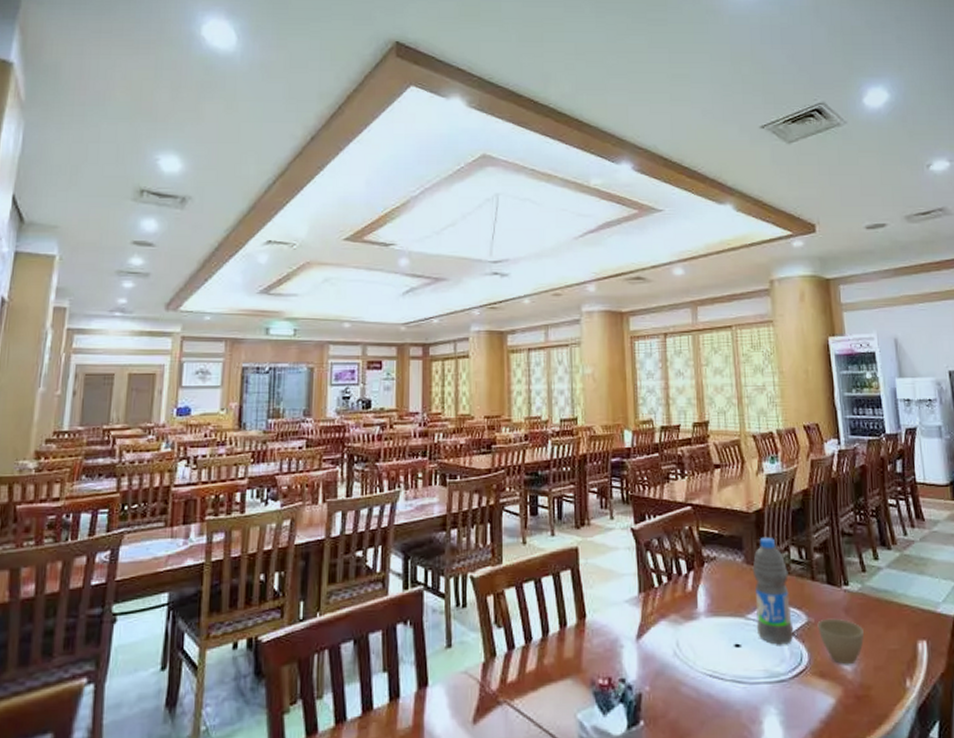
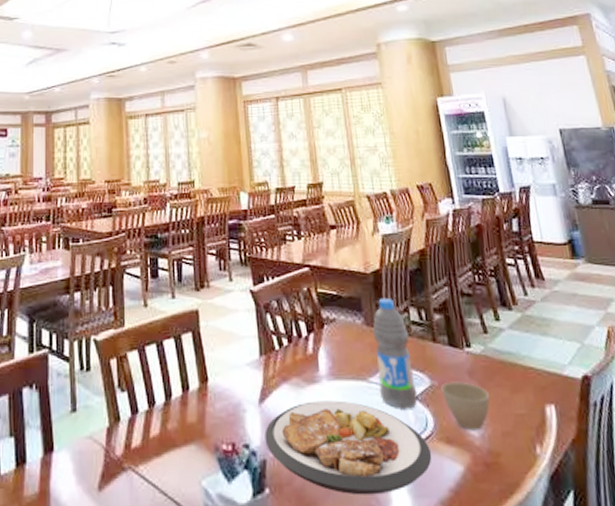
plate: none [641,636,805,727] -> present [265,400,432,495]

